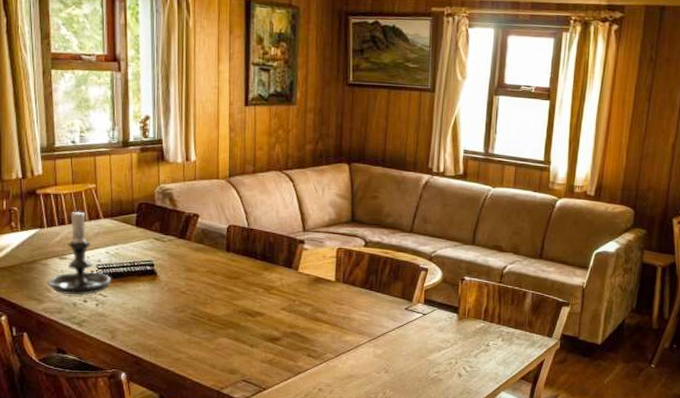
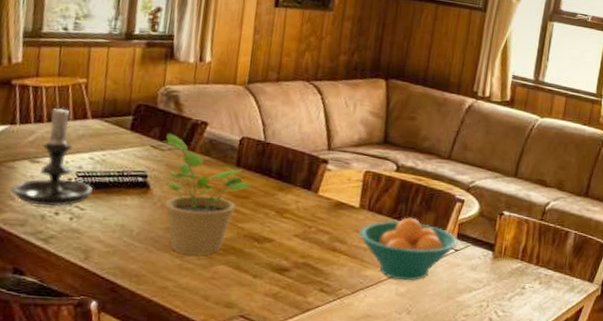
potted plant: none [163,226,242,330] -> present [163,133,253,255]
fruit bowl: none [337,287,425,344] -> present [359,217,458,281]

